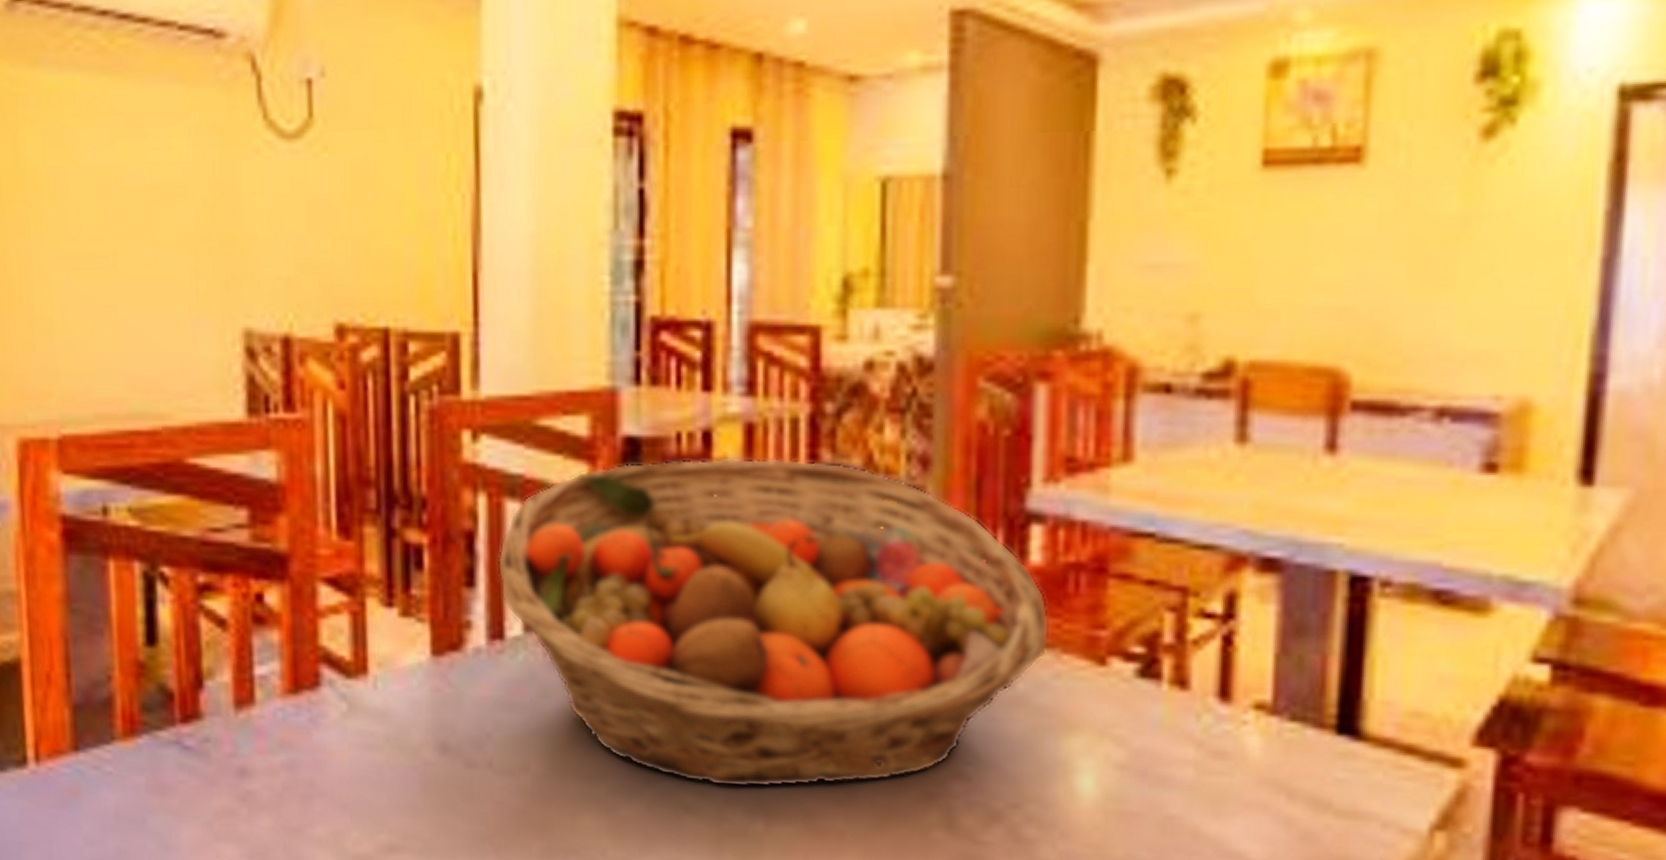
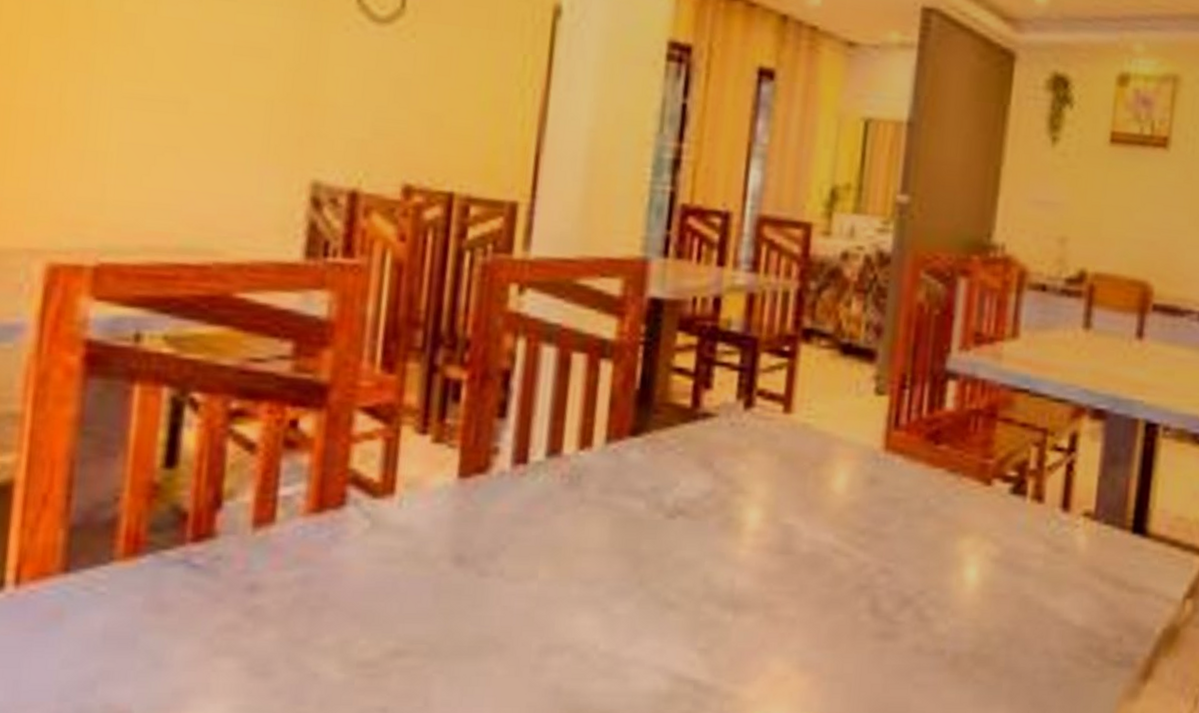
fruit basket: present [497,458,1050,789] -> none [528,318,956,587]

